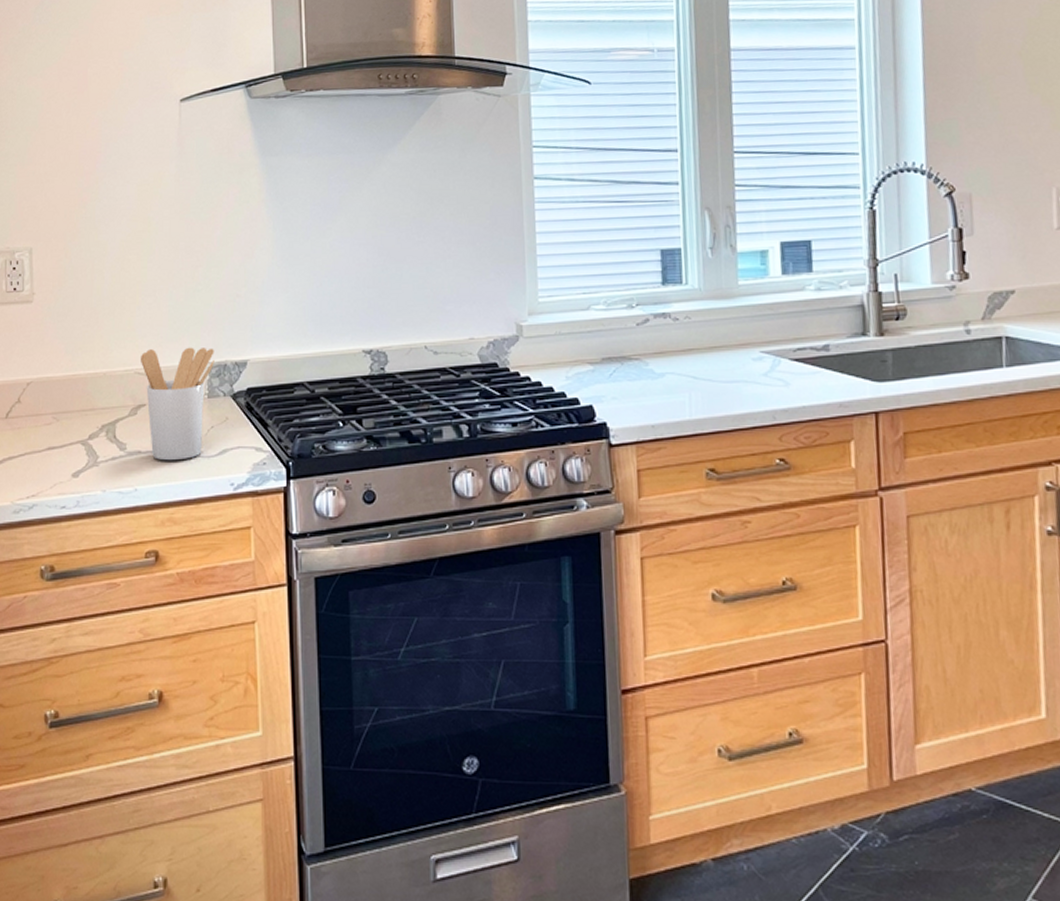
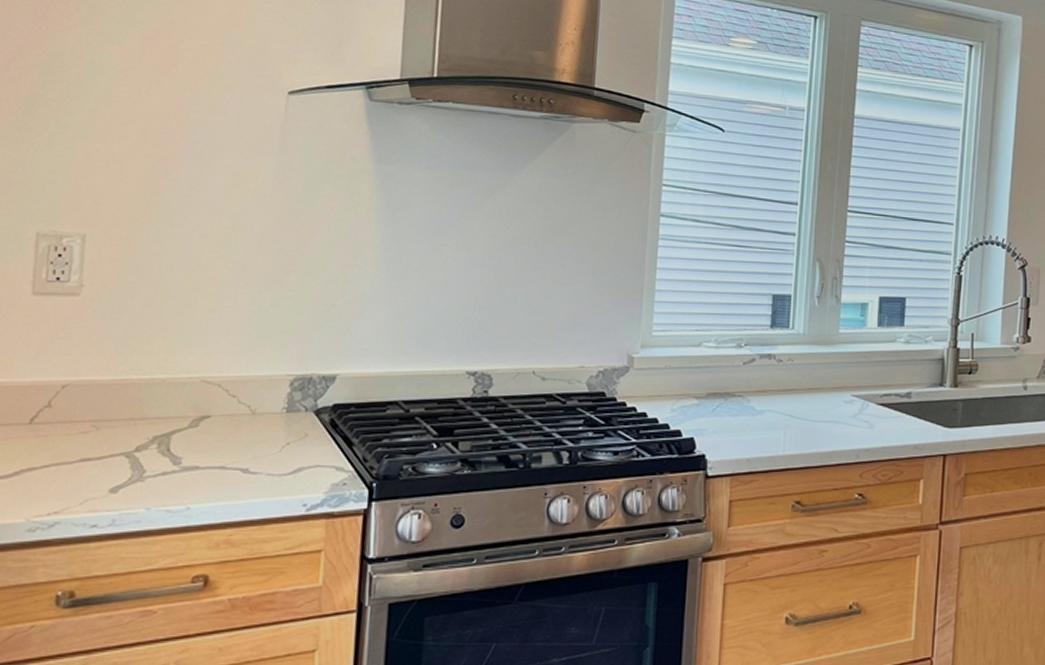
utensil holder: present [141,347,214,461] -> none [209,357,300,478]

